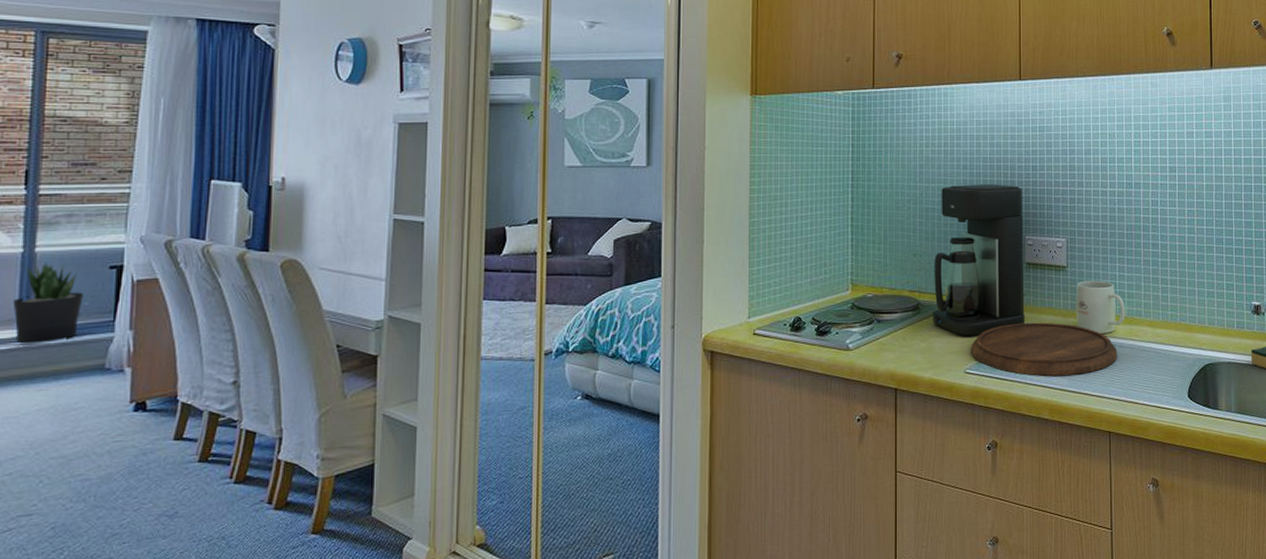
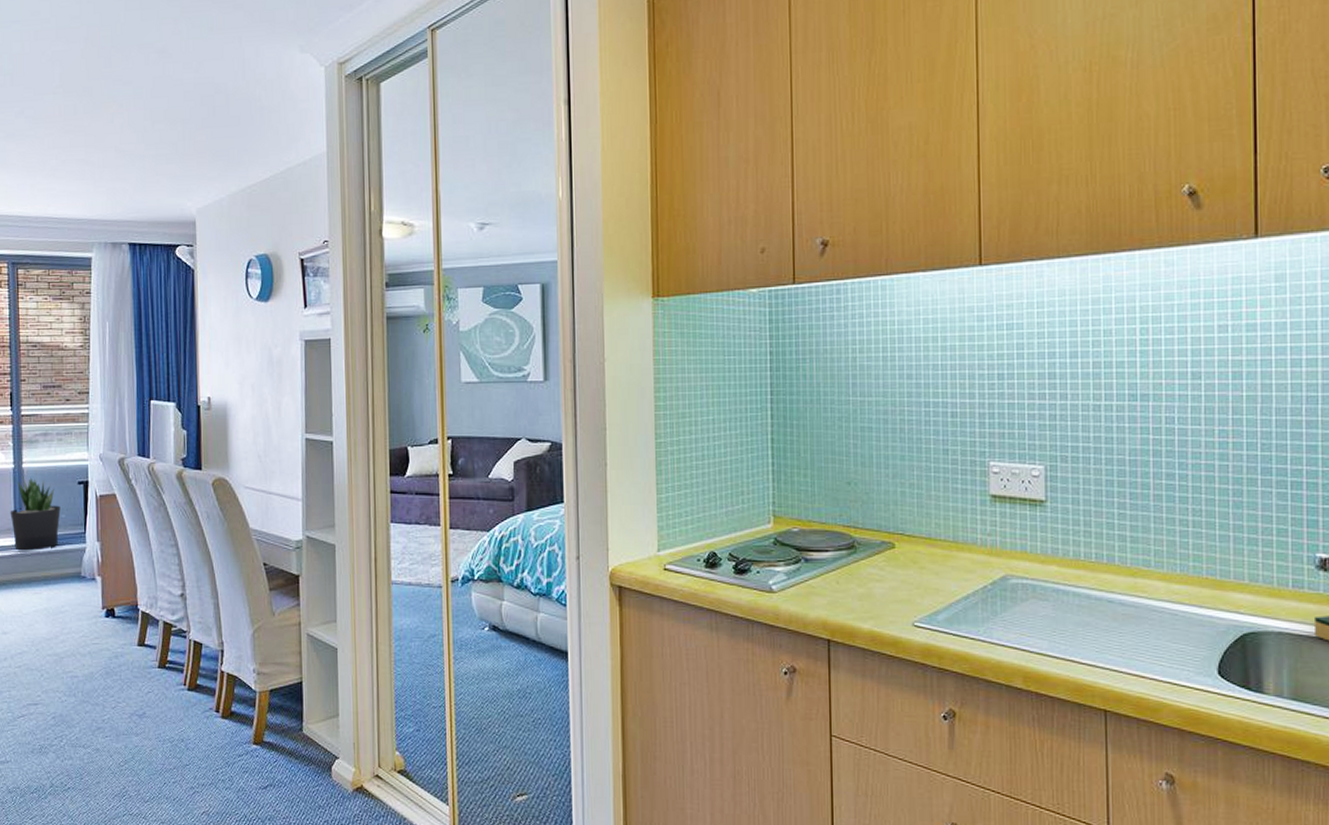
coffee maker: present [933,184,1025,336] -> none [872,397,990,582]
cutting board: present [971,322,1118,376] -> none [920,569,1117,636]
mug: present [1075,280,1125,334] -> none [1057,519,1127,587]

